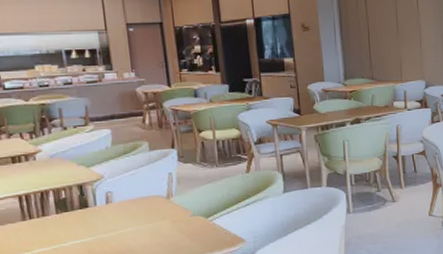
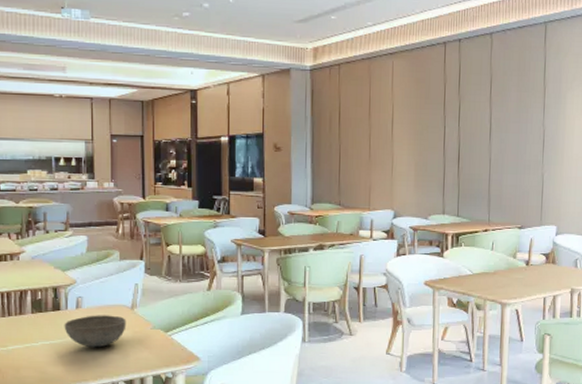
bowl: none [94,207,164,242] -> present [64,315,126,348]

